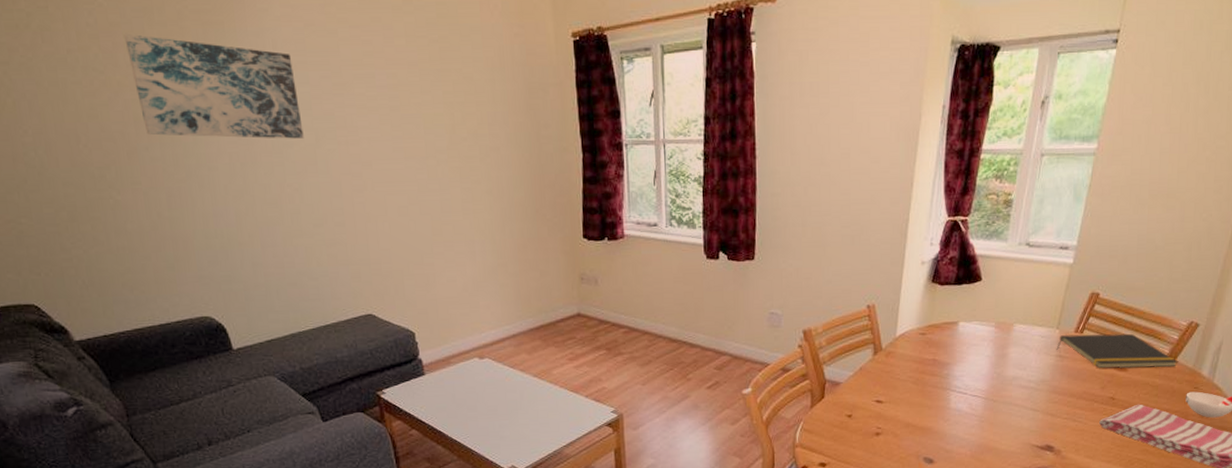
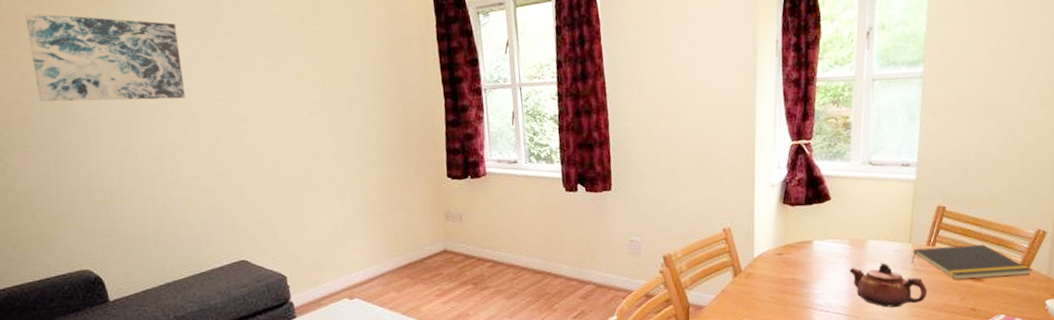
teapot: none [992,348,1069,393] -> present [849,263,928,308]

